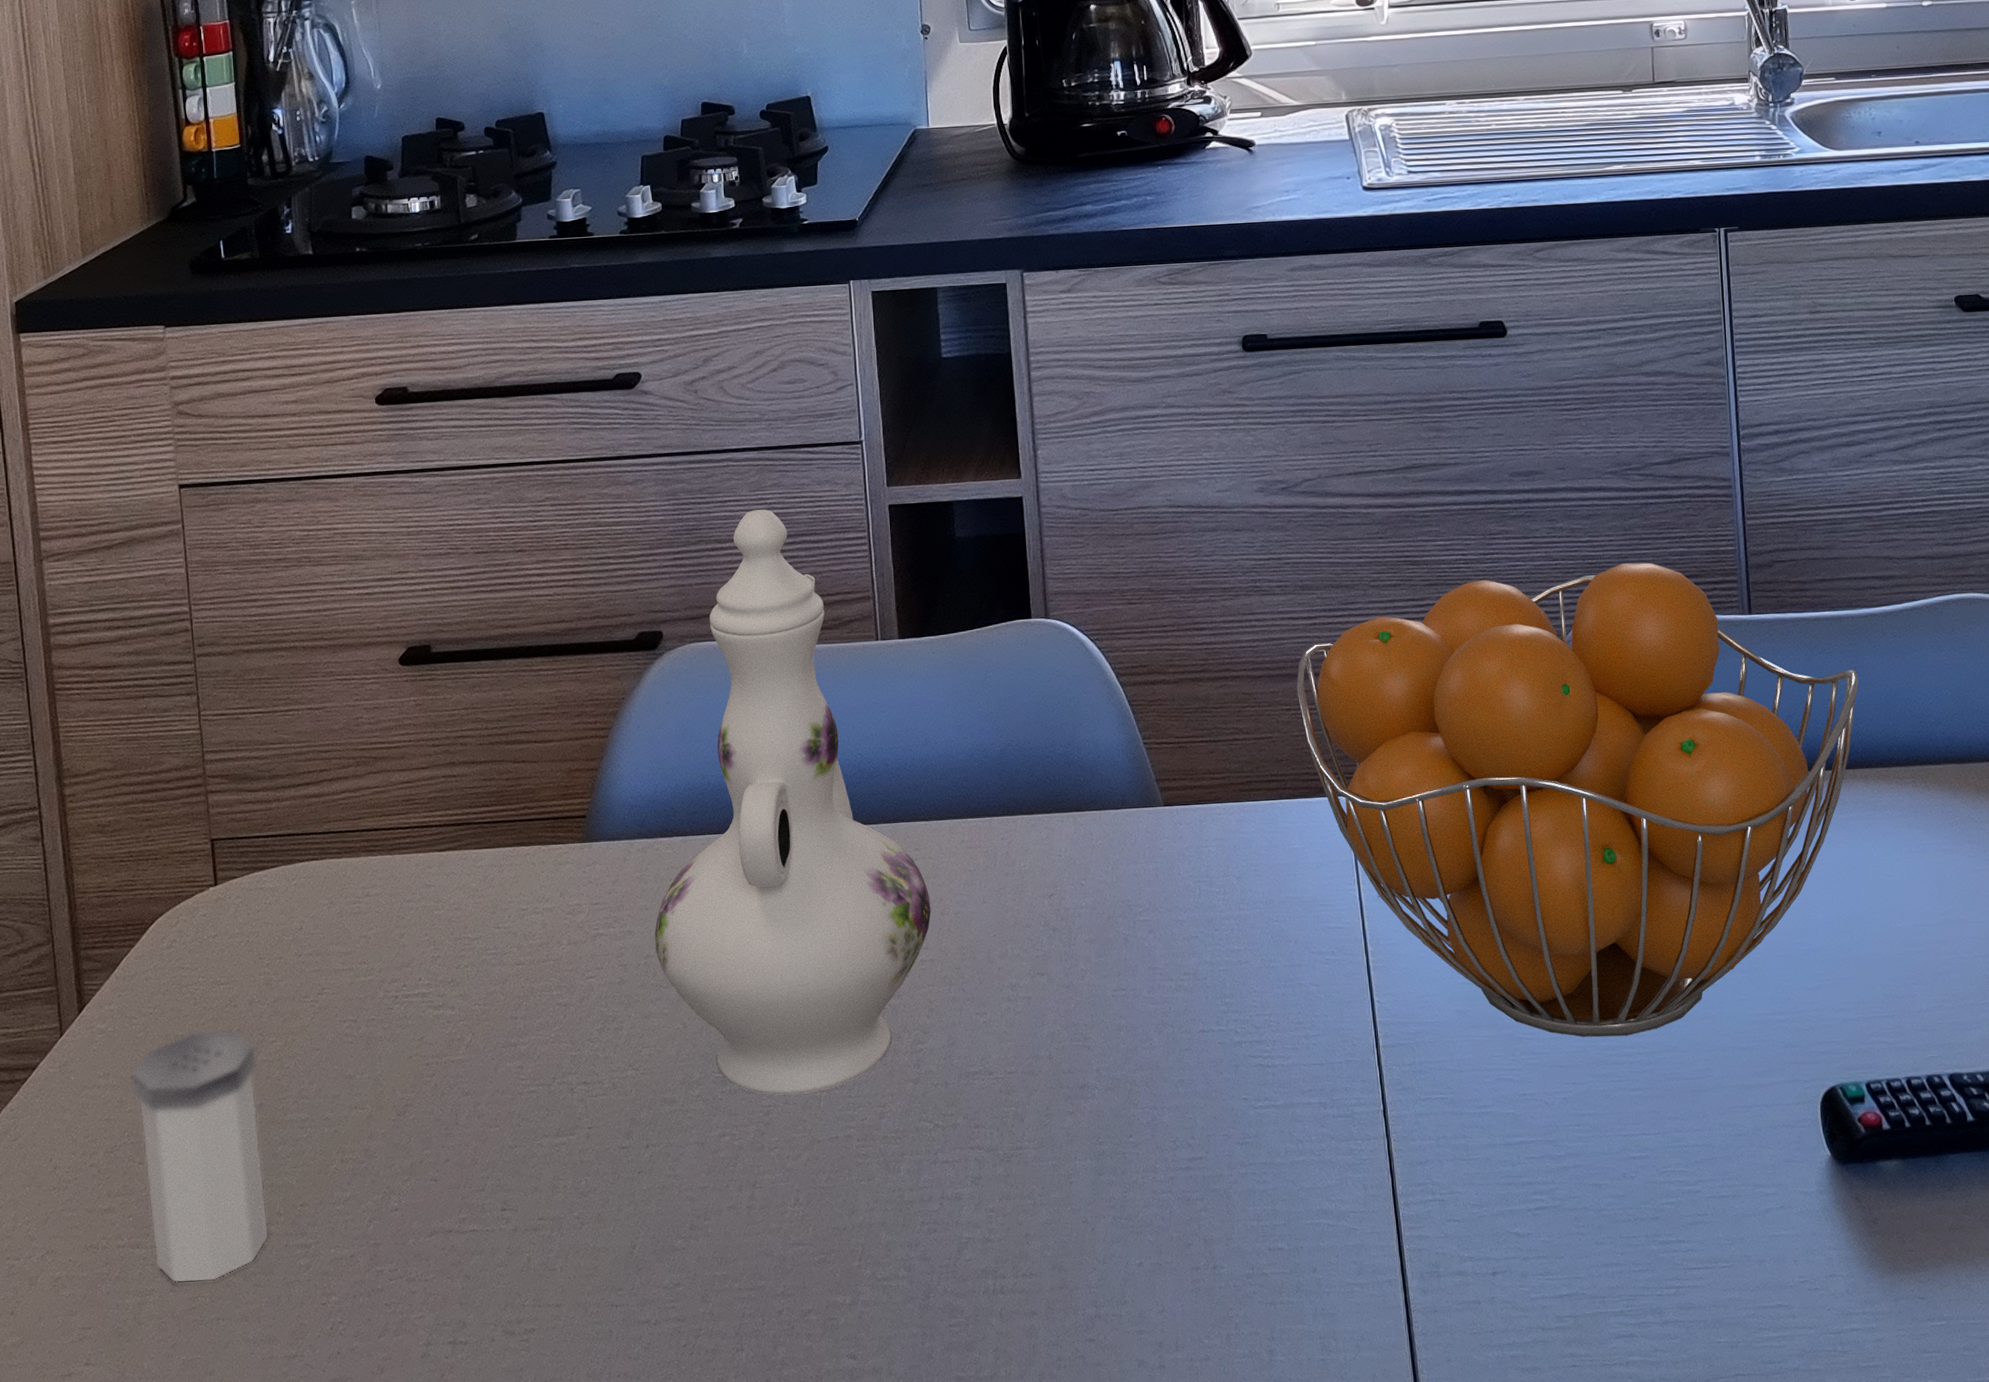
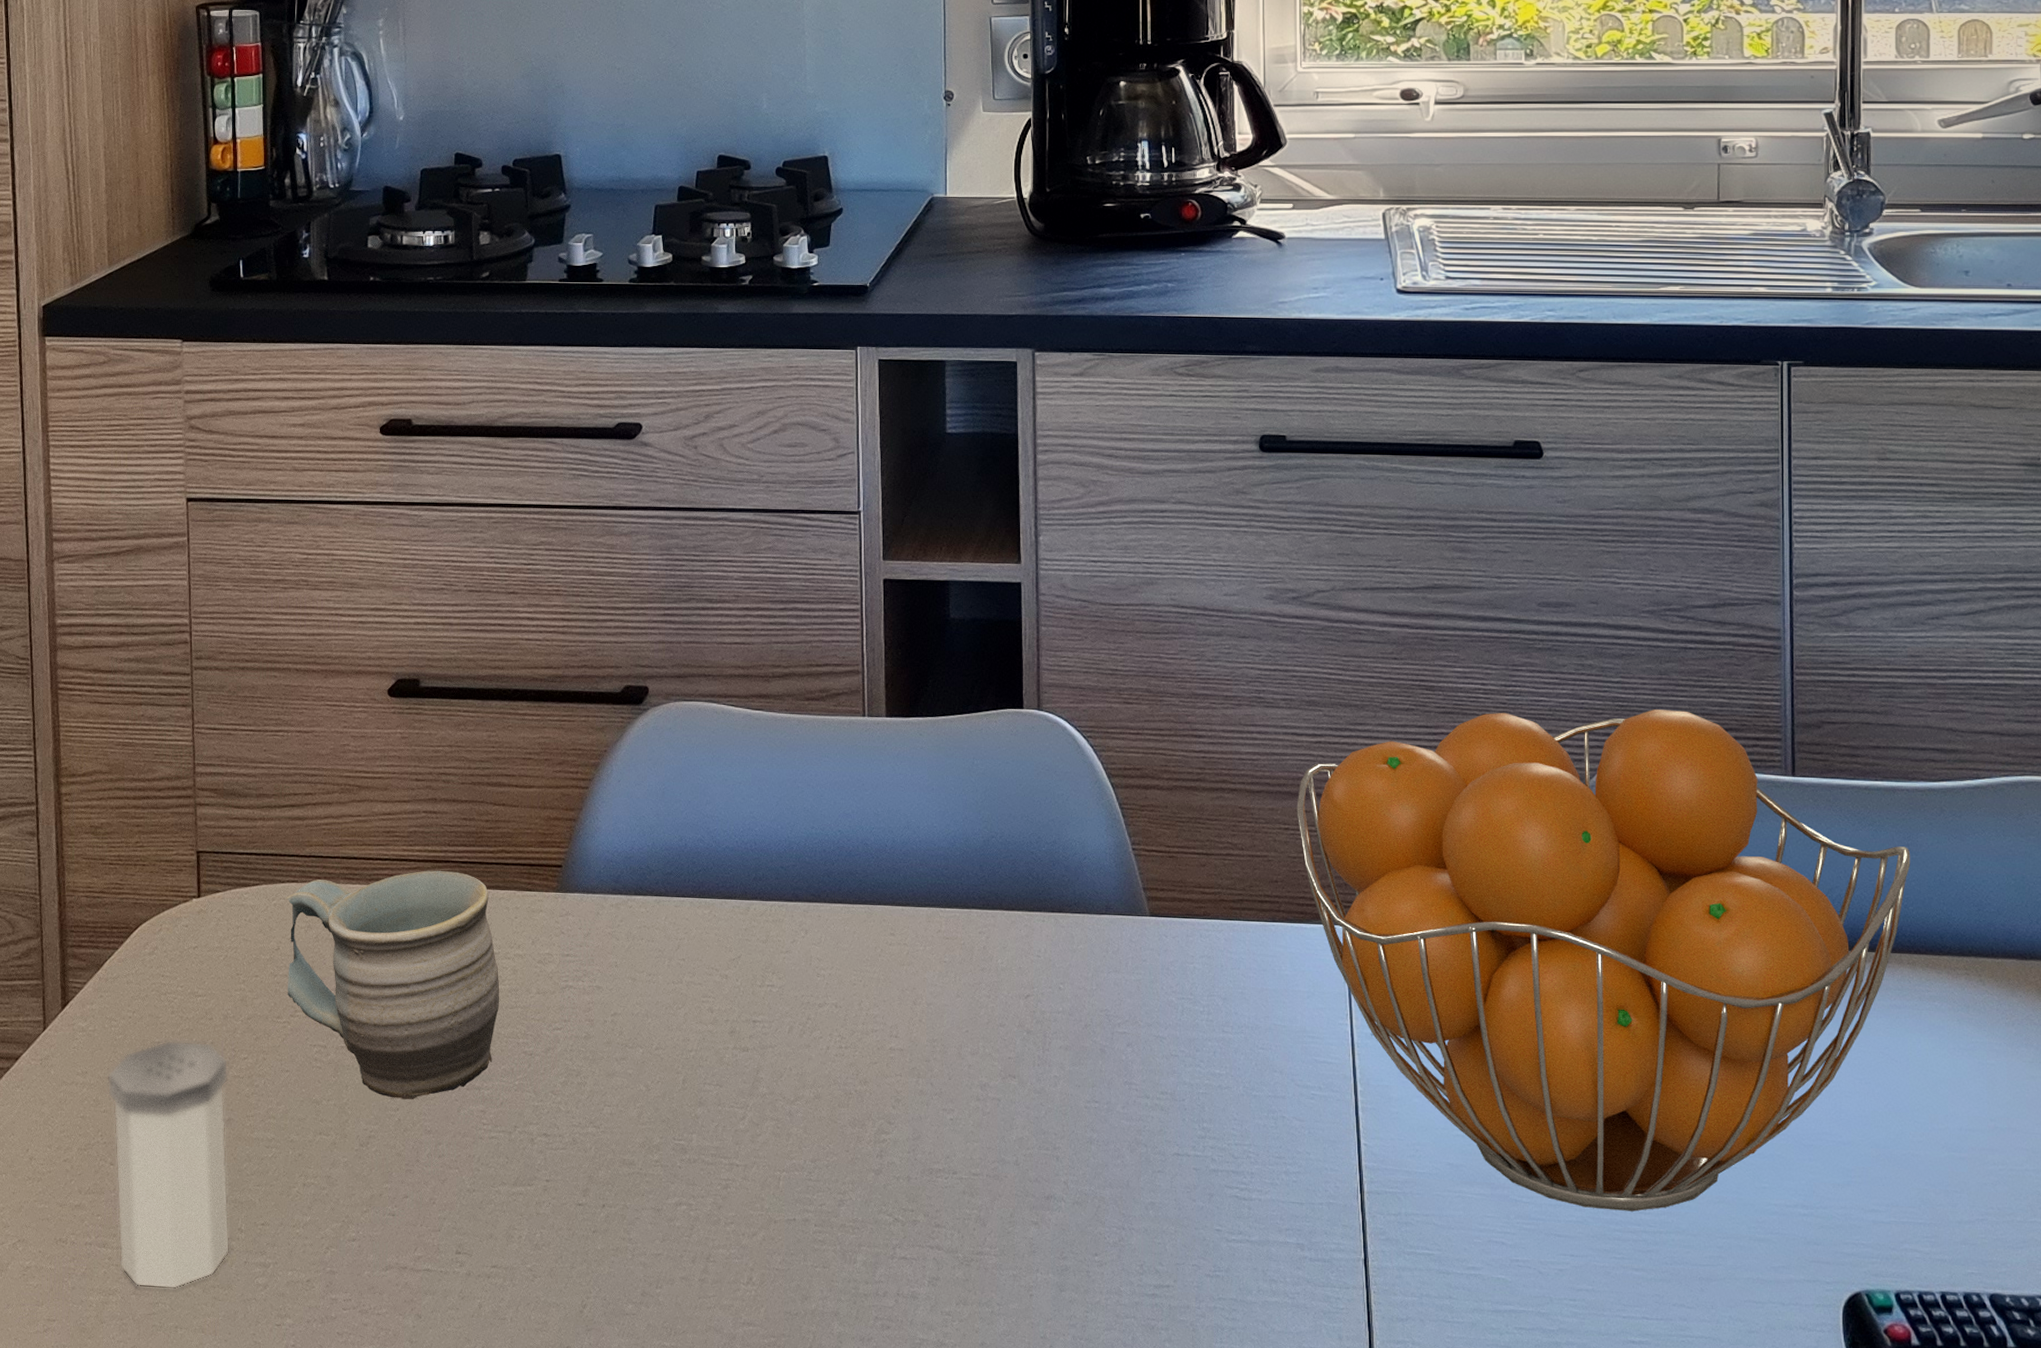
mug: none [306,833,531,1065] -> present [286,870,500,1100]
ewer: present [655,509,931,1095] -> none [623,572,903,1171]

